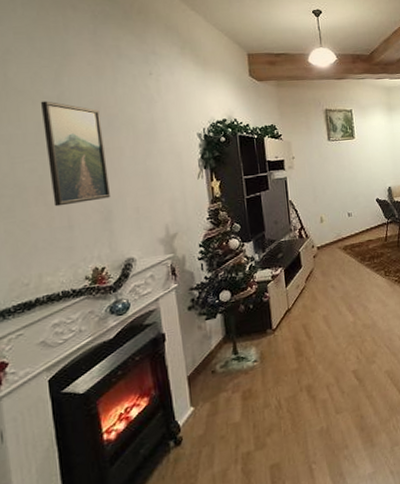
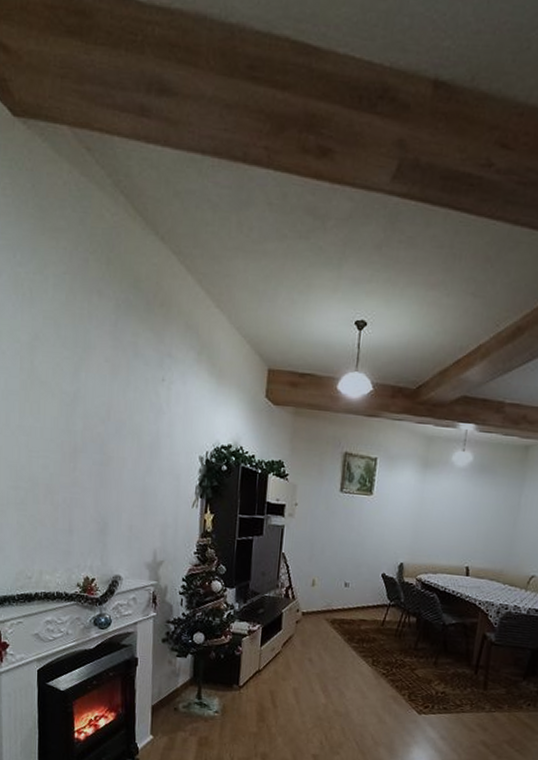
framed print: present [40,101,110,207] -> none [58,395,110,510]

